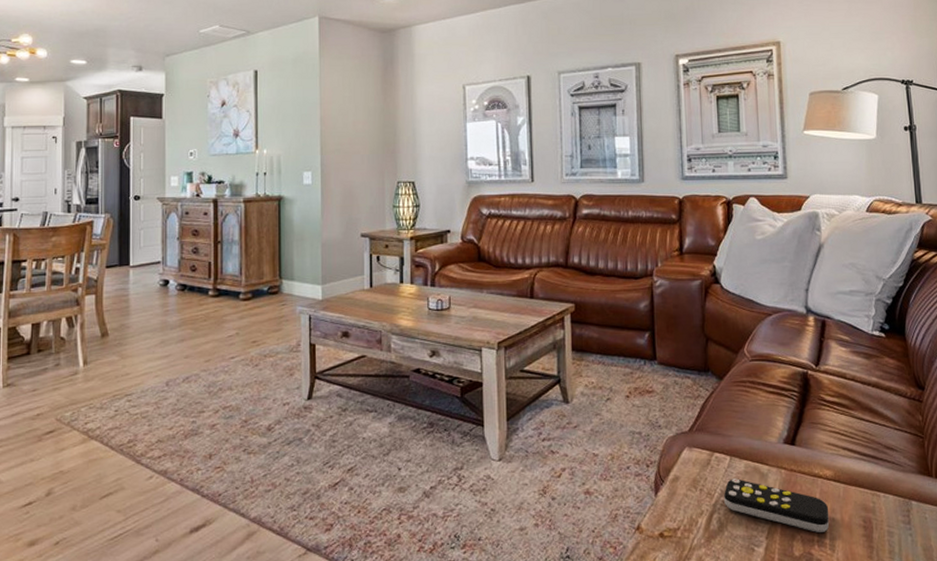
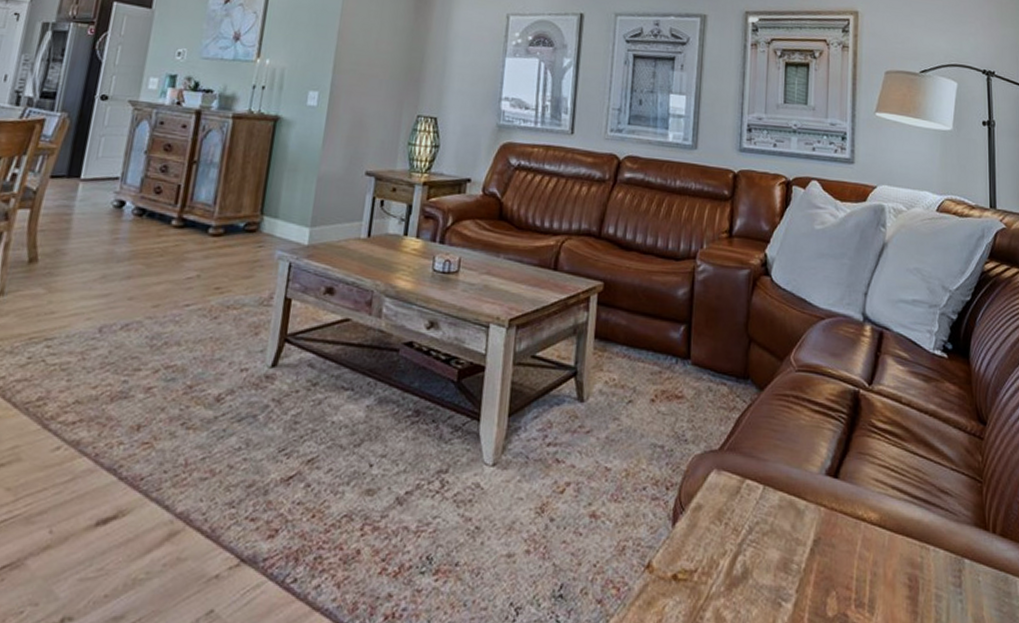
remote control: present [724,478,830,532] -> none [752,513,871,589]

